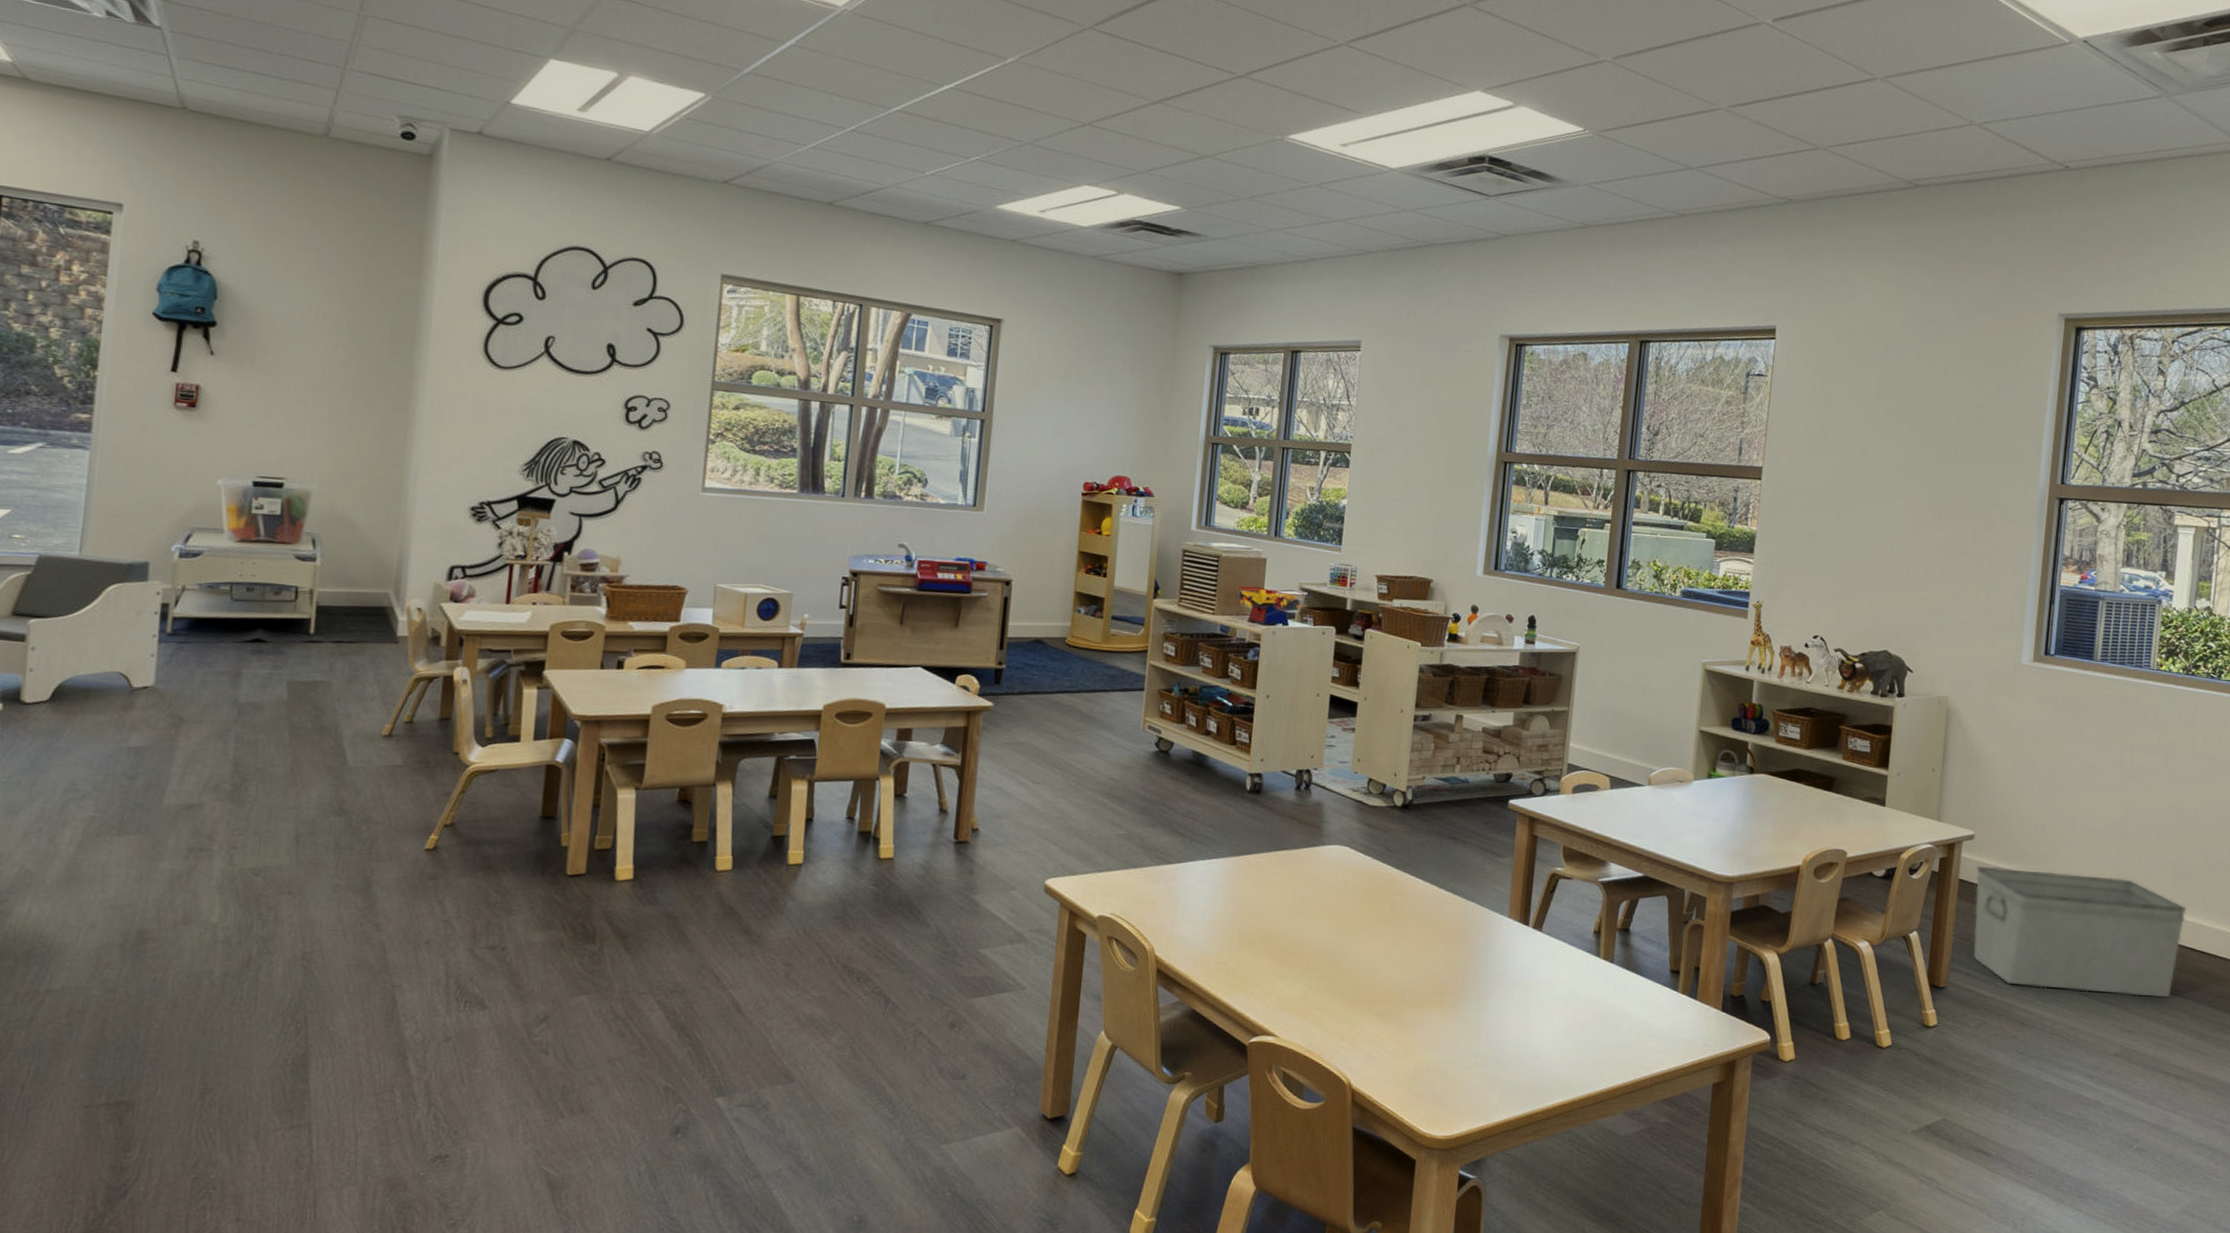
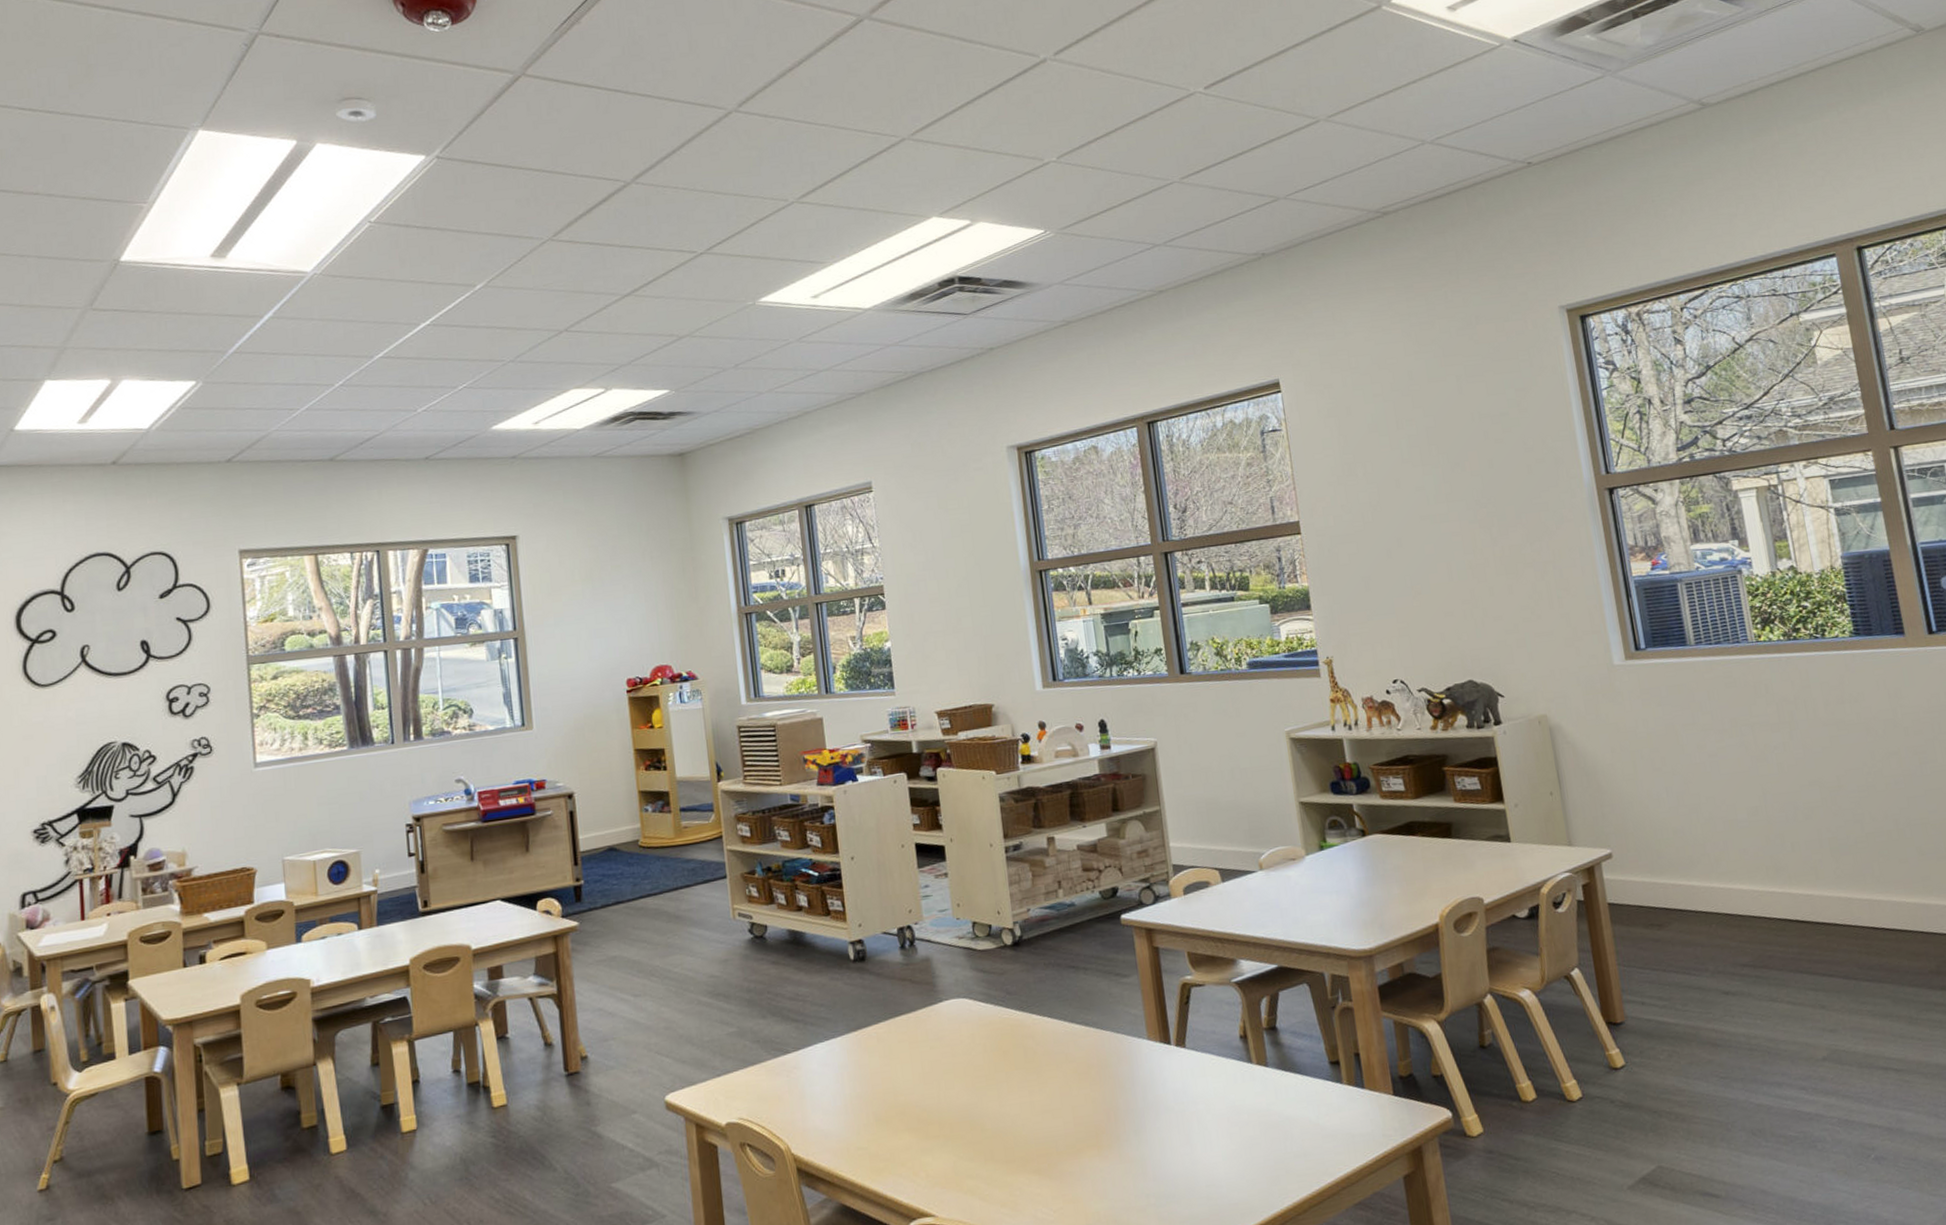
storage bin: present [1973,865,2187,998] -> none [1623,867,1865,1006]

